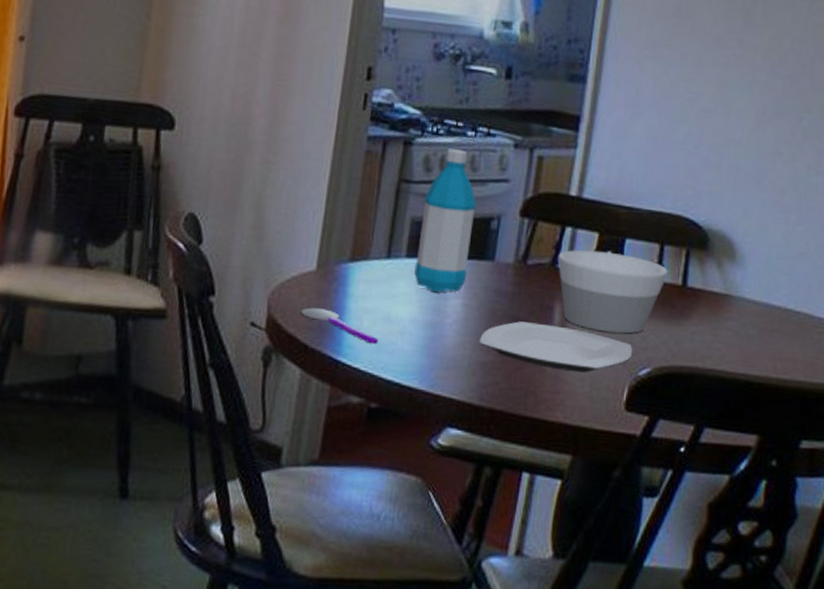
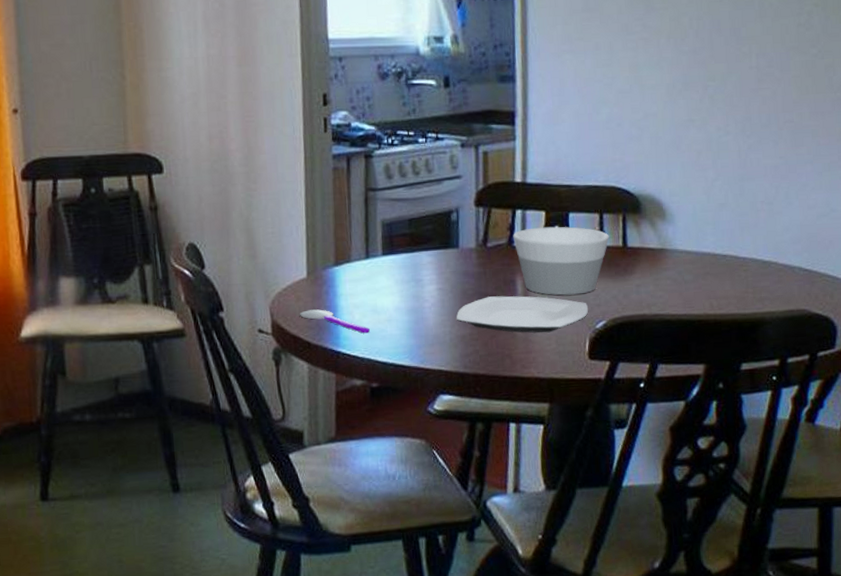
water bottle: present [414,148,476,293] -> none [390,155,437,282]

